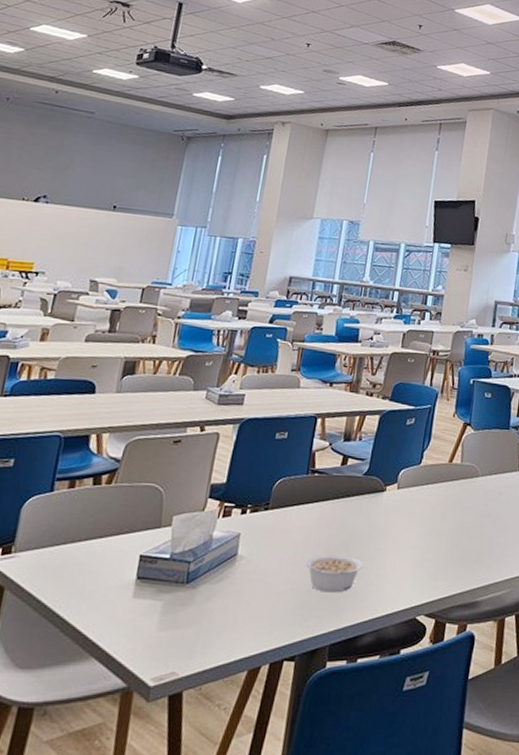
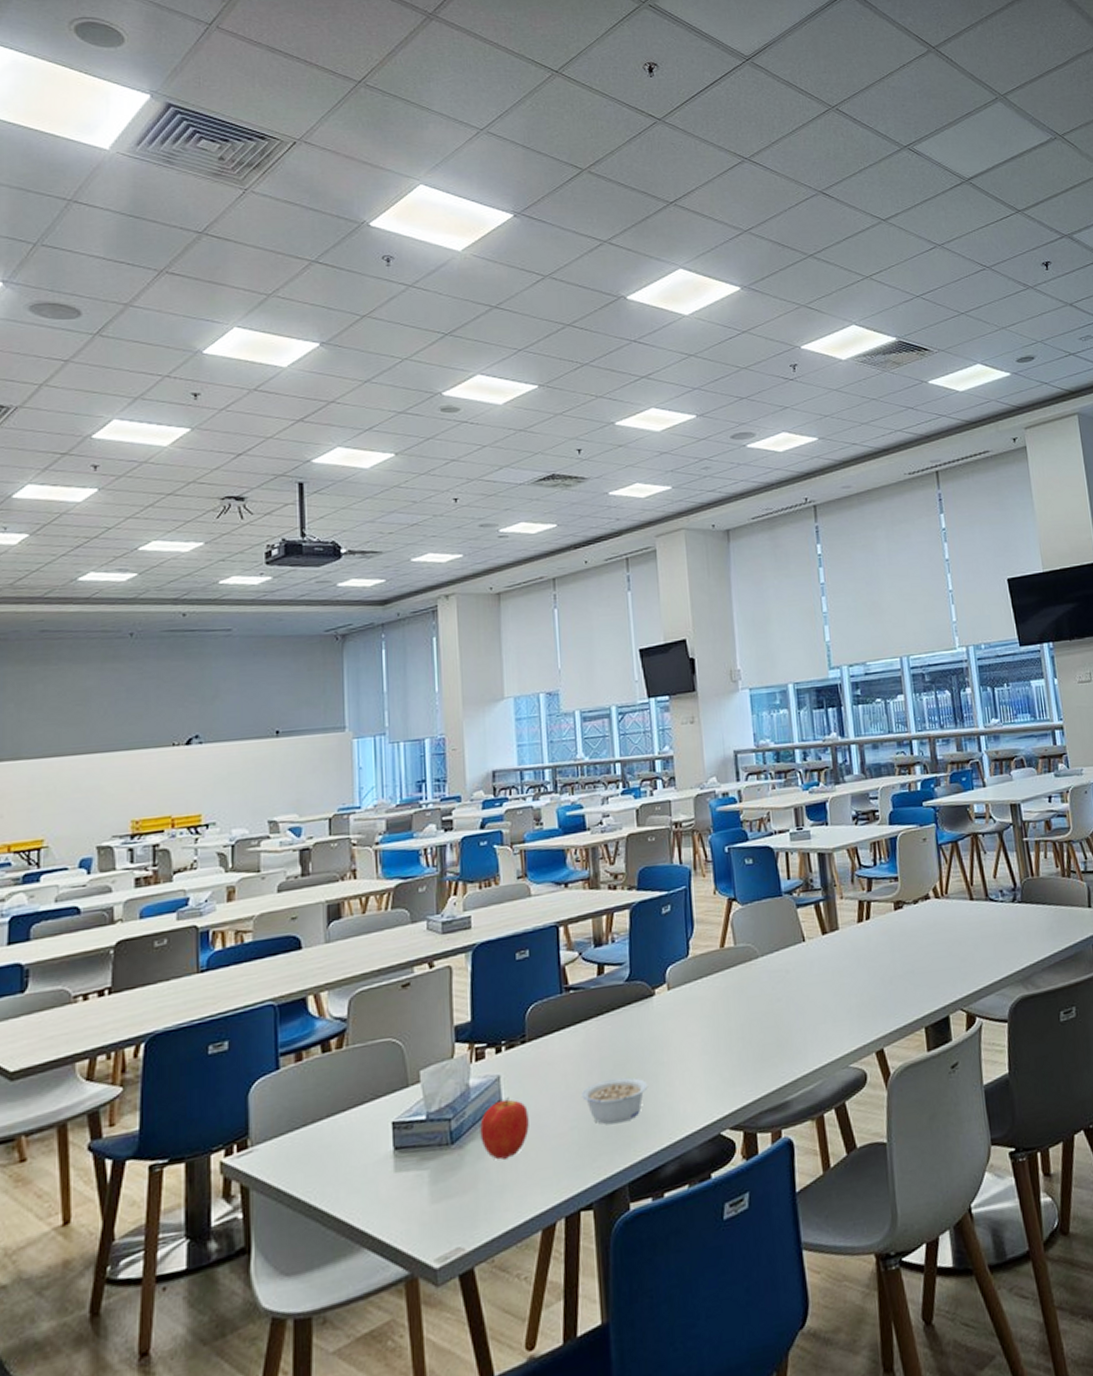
apple: none [212,553,258,605] -> present [480,1097,529,1160]

